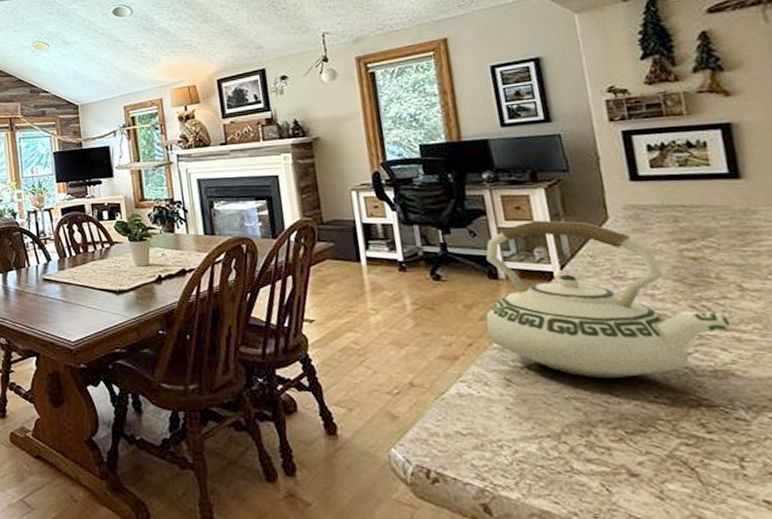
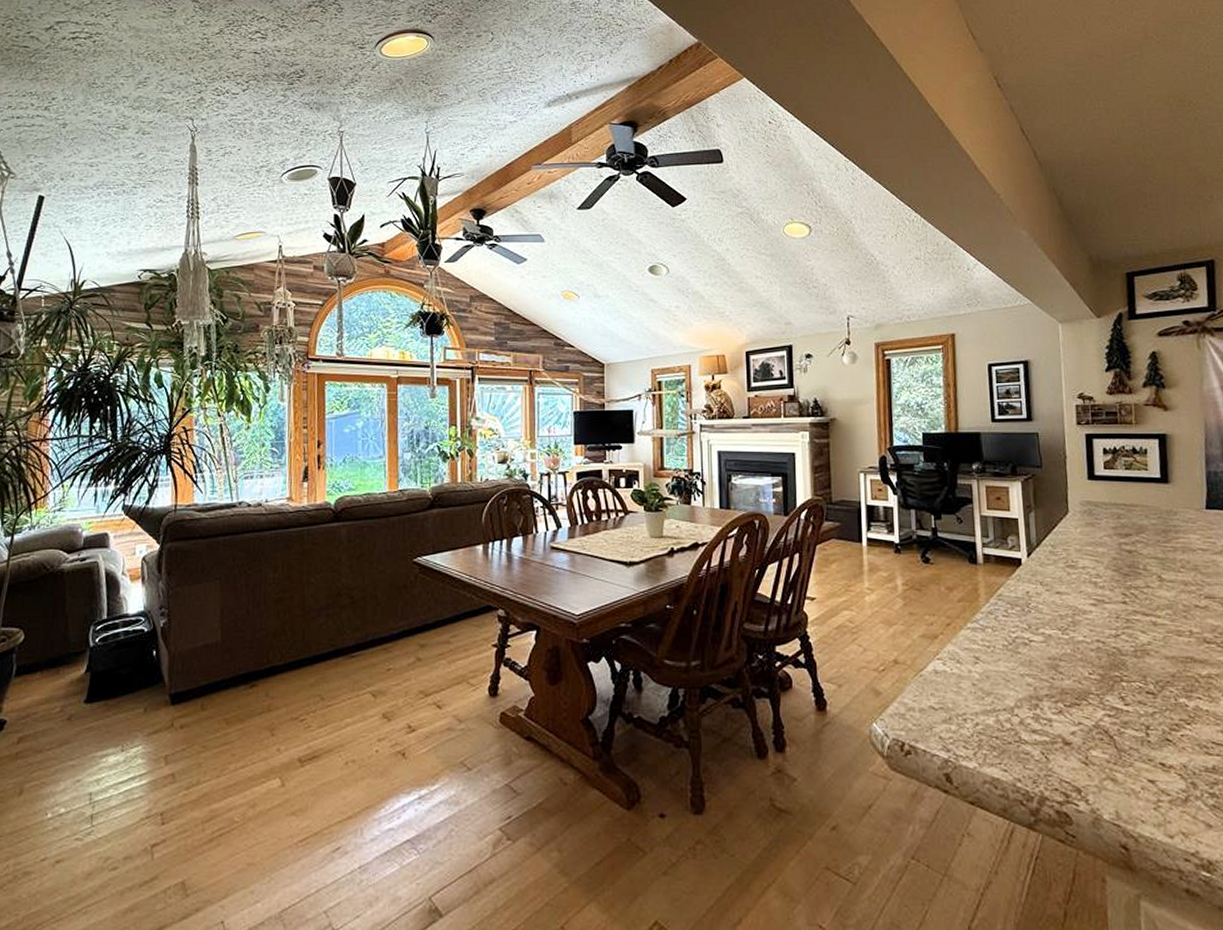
teakettle: present [486,220,733,379] -> none [963,510,1152,657]

